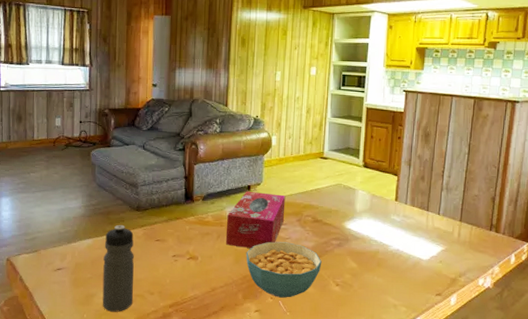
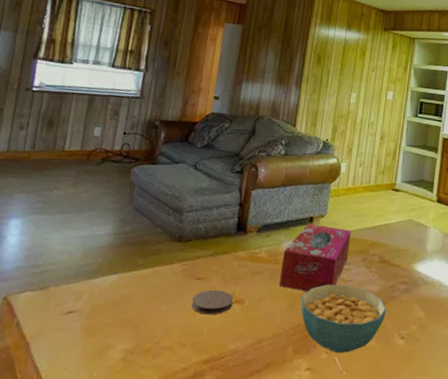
water bottle: present [102,225,134,312] -> none [119,258,171,370]
coaster: none [154,248,189,269] -> present [191,289,234,315]

